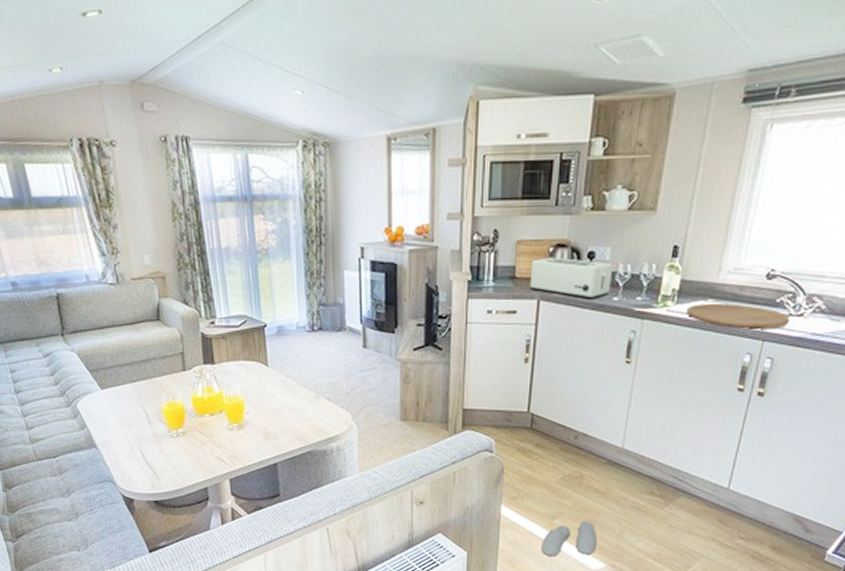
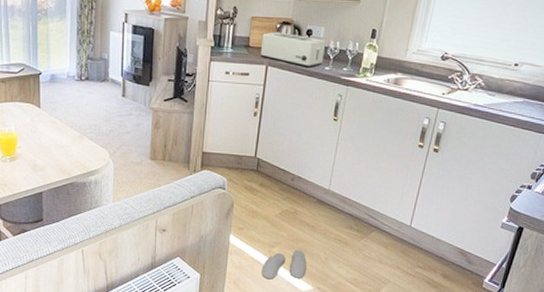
cutting board: present [686,304,791,330] -> none [381,77,459,100]

